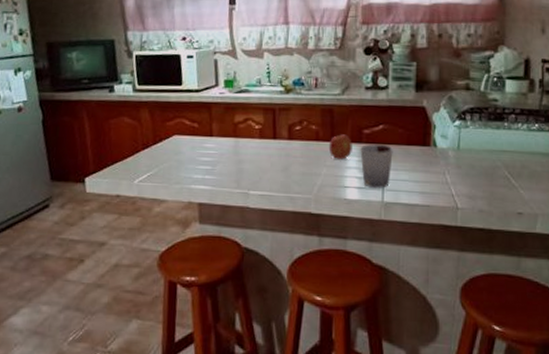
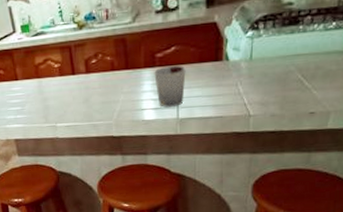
fruit: present [328,134,352,159] -> none [124,61,147,85]

